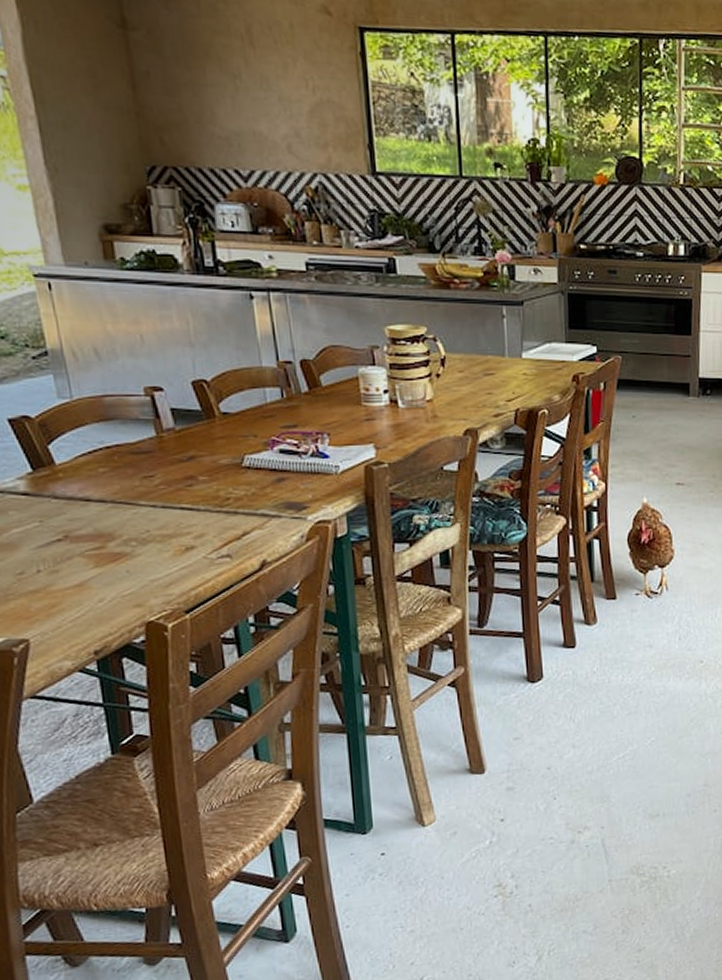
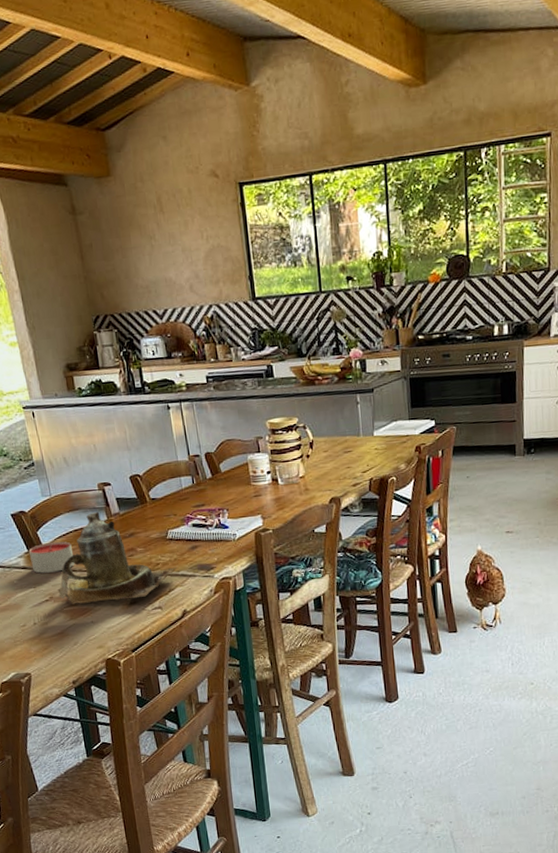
candle: none [34,460,105,503] -> present [29,541,75,574]
teapot: none [77,425,258,547] -> present [58,512,179,604]

